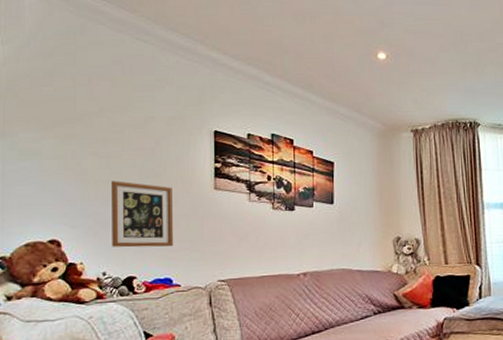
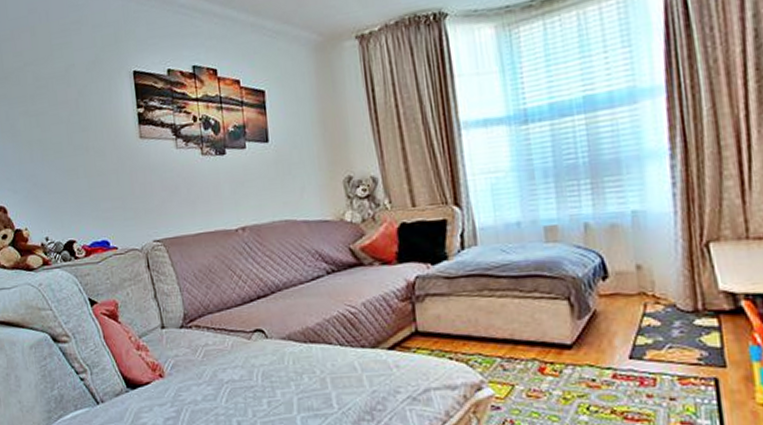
picture frame: present [110,181,173,248] -> none [42,139,106,211]

